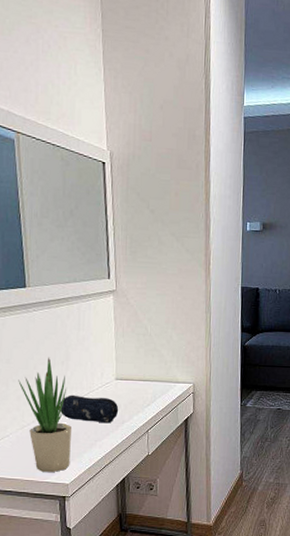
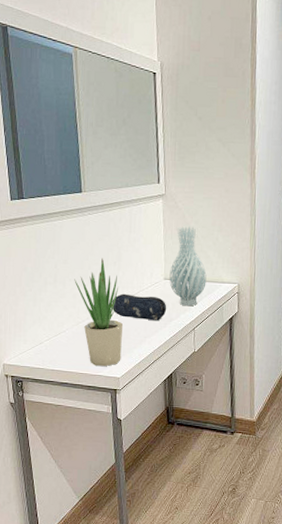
vase: none [121,324,161,408] -> present [169,226,207,307]

